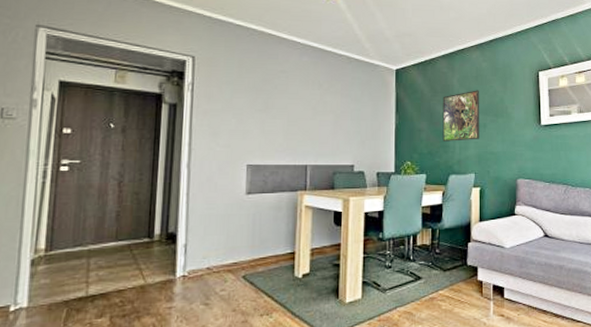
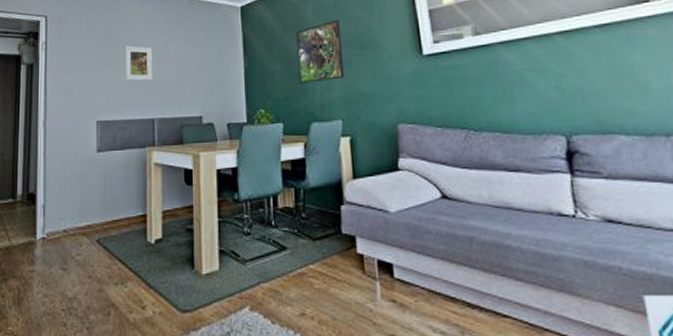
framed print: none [279,94,309,130] -> present [124,45,153,81]

